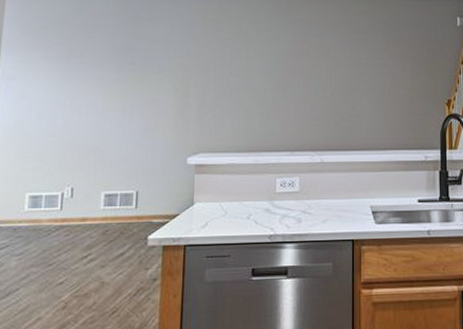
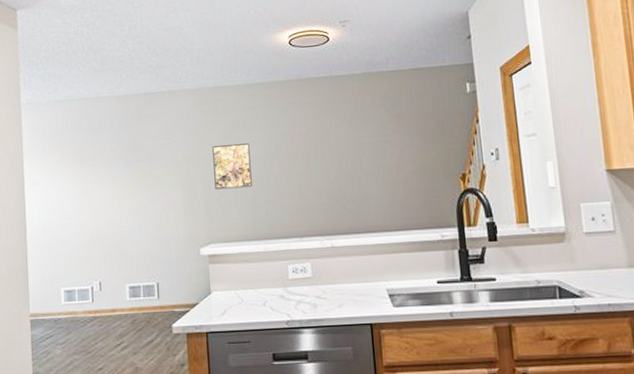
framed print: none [210,54,249,99] -> present [212,142,252,190]

